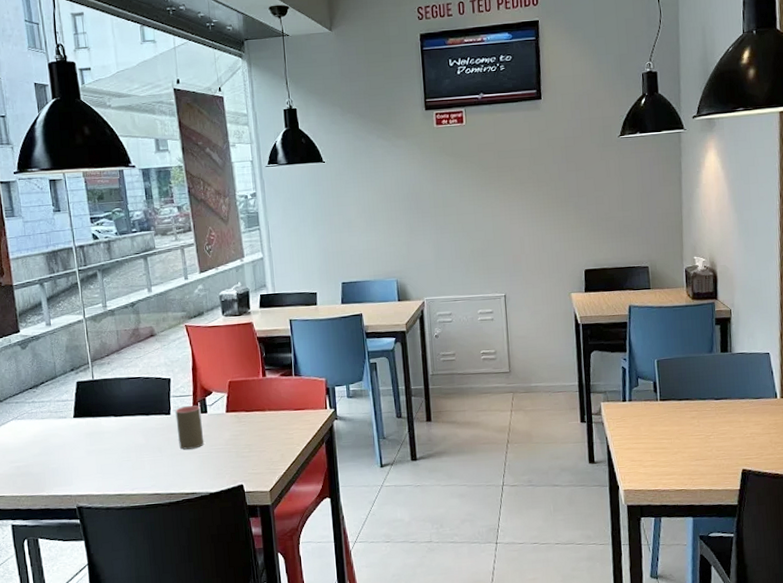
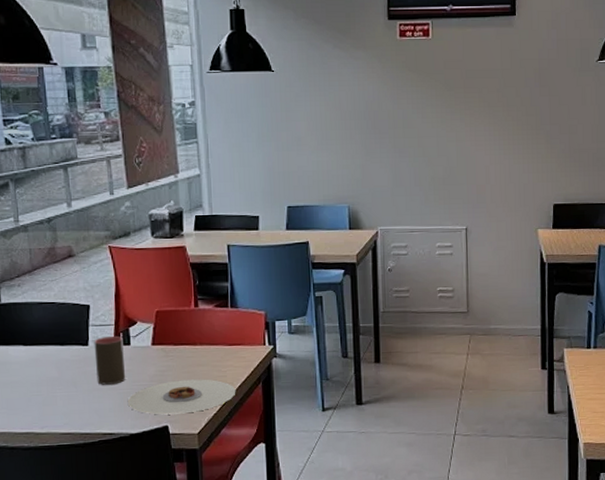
plate: none [206,441,303,475] -> present [127,379,236,415]

